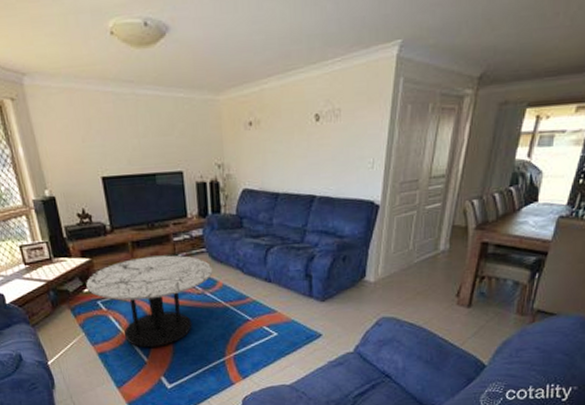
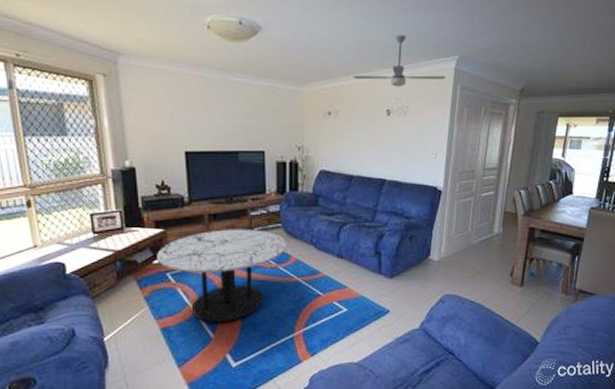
ceiling fan: none [275,18,385,86] -> present [353,34,445,87]

